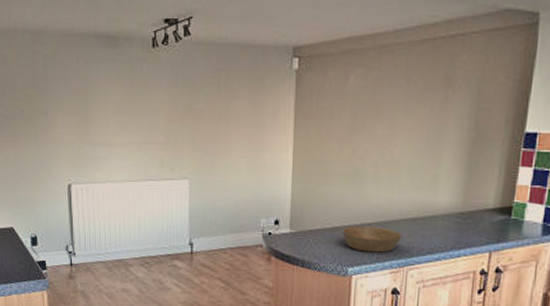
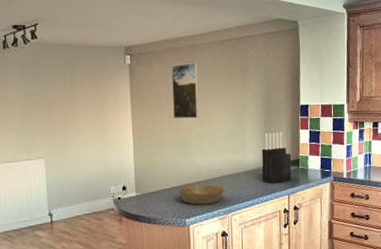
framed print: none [345,68,386,143] -> present [171,62,199,119]
knife block: none [455,167,502,235] -> present [261,132,292,183]

